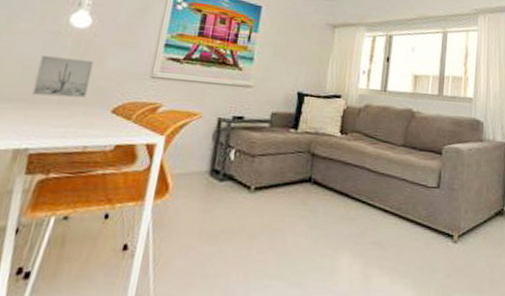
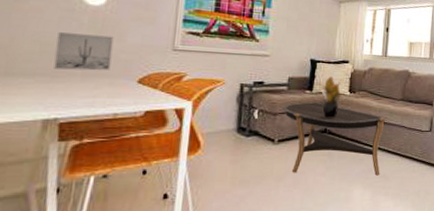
coffee table: none [261,142,385,242] -> present [282,101,387,176]
potted plant: none [304,113,334,165] -> present [318,77,344,119]

